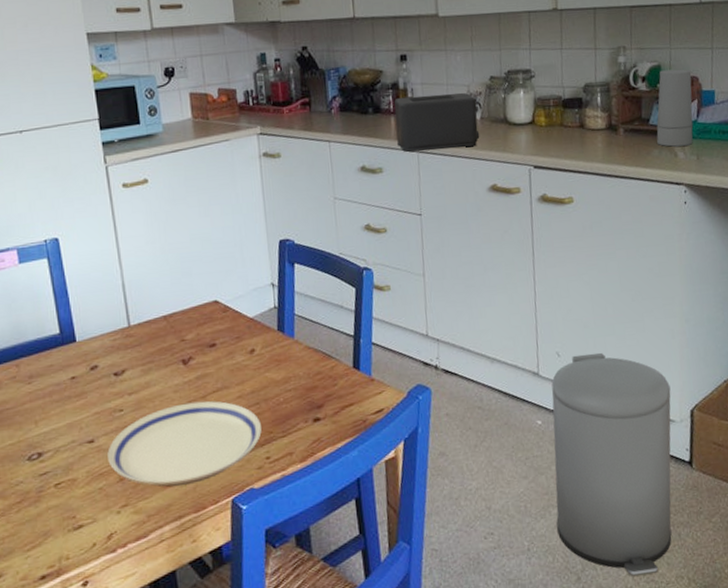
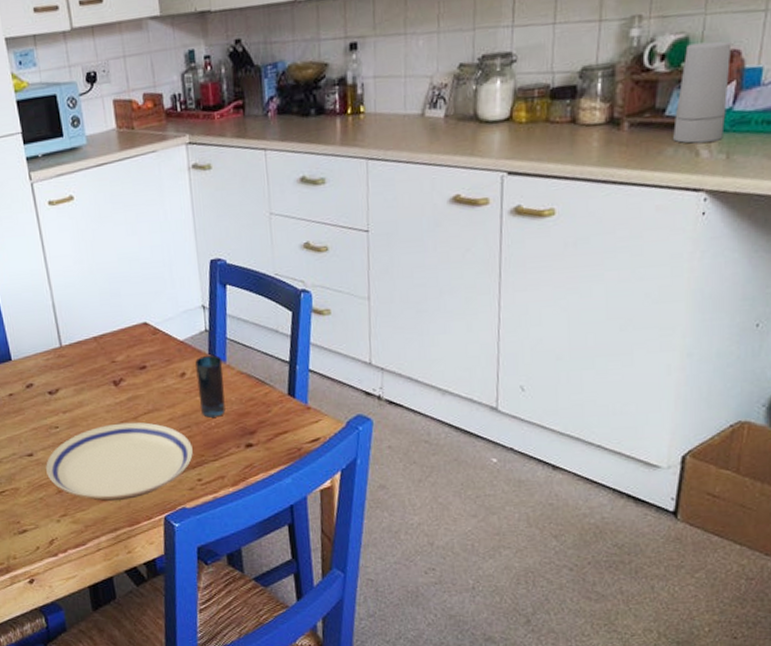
cup: none [264,331,294,394] -> present [195,354,226,418]
toaster: present [394,92,480,153] -> none [340,85,443,160]
pedal bin: present [551,352,672,577] -> none [507,388,659,625]

